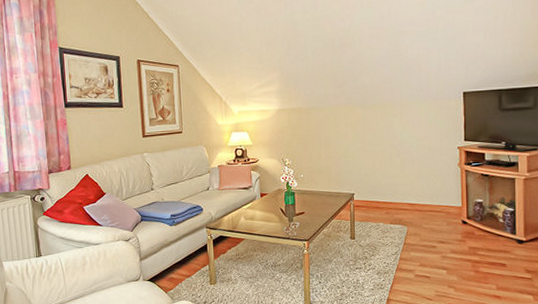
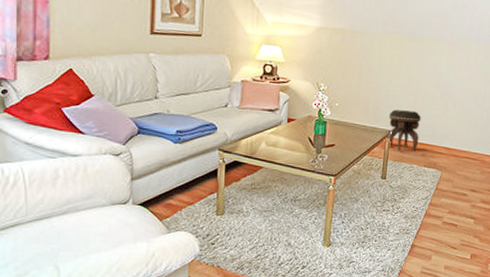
footstool: none [350,173,382,211] -> present [387,109,421,151]

